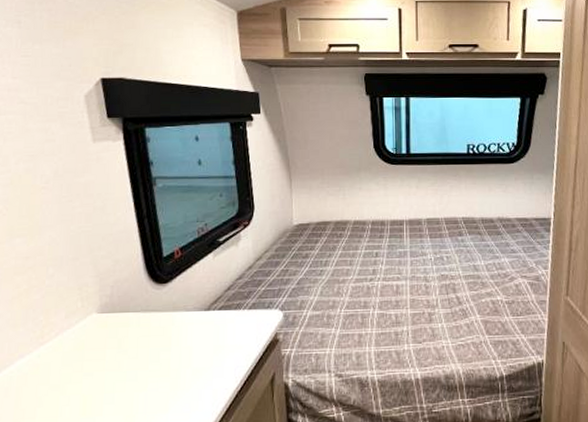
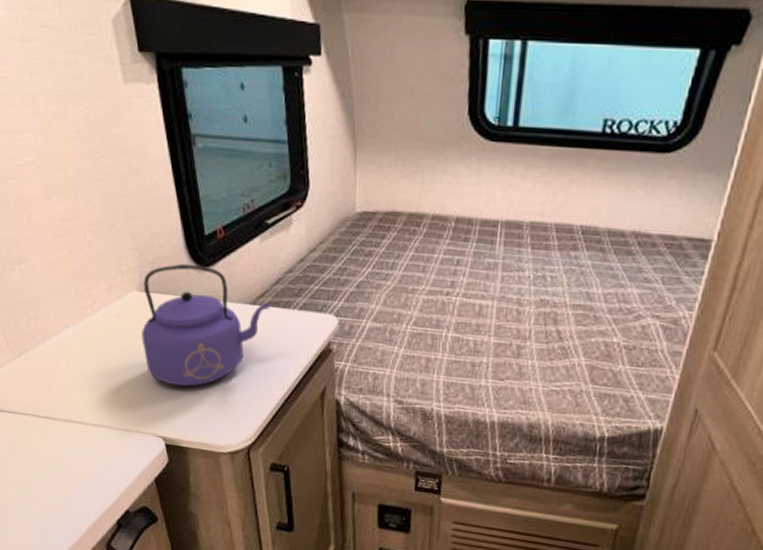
kettle: none [99,282,223,396] -> present [142,263,270,387]

